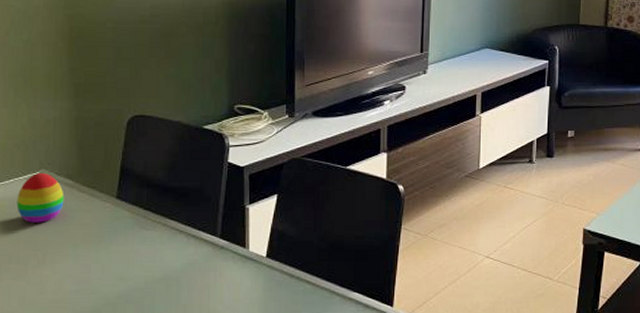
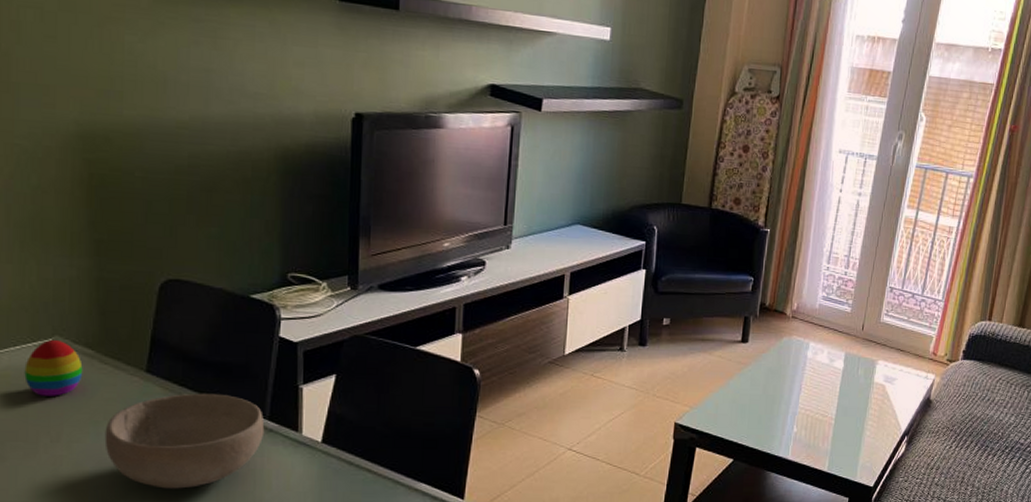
bowl: none [82,215,217,303] -> present [104,393,265,489]

